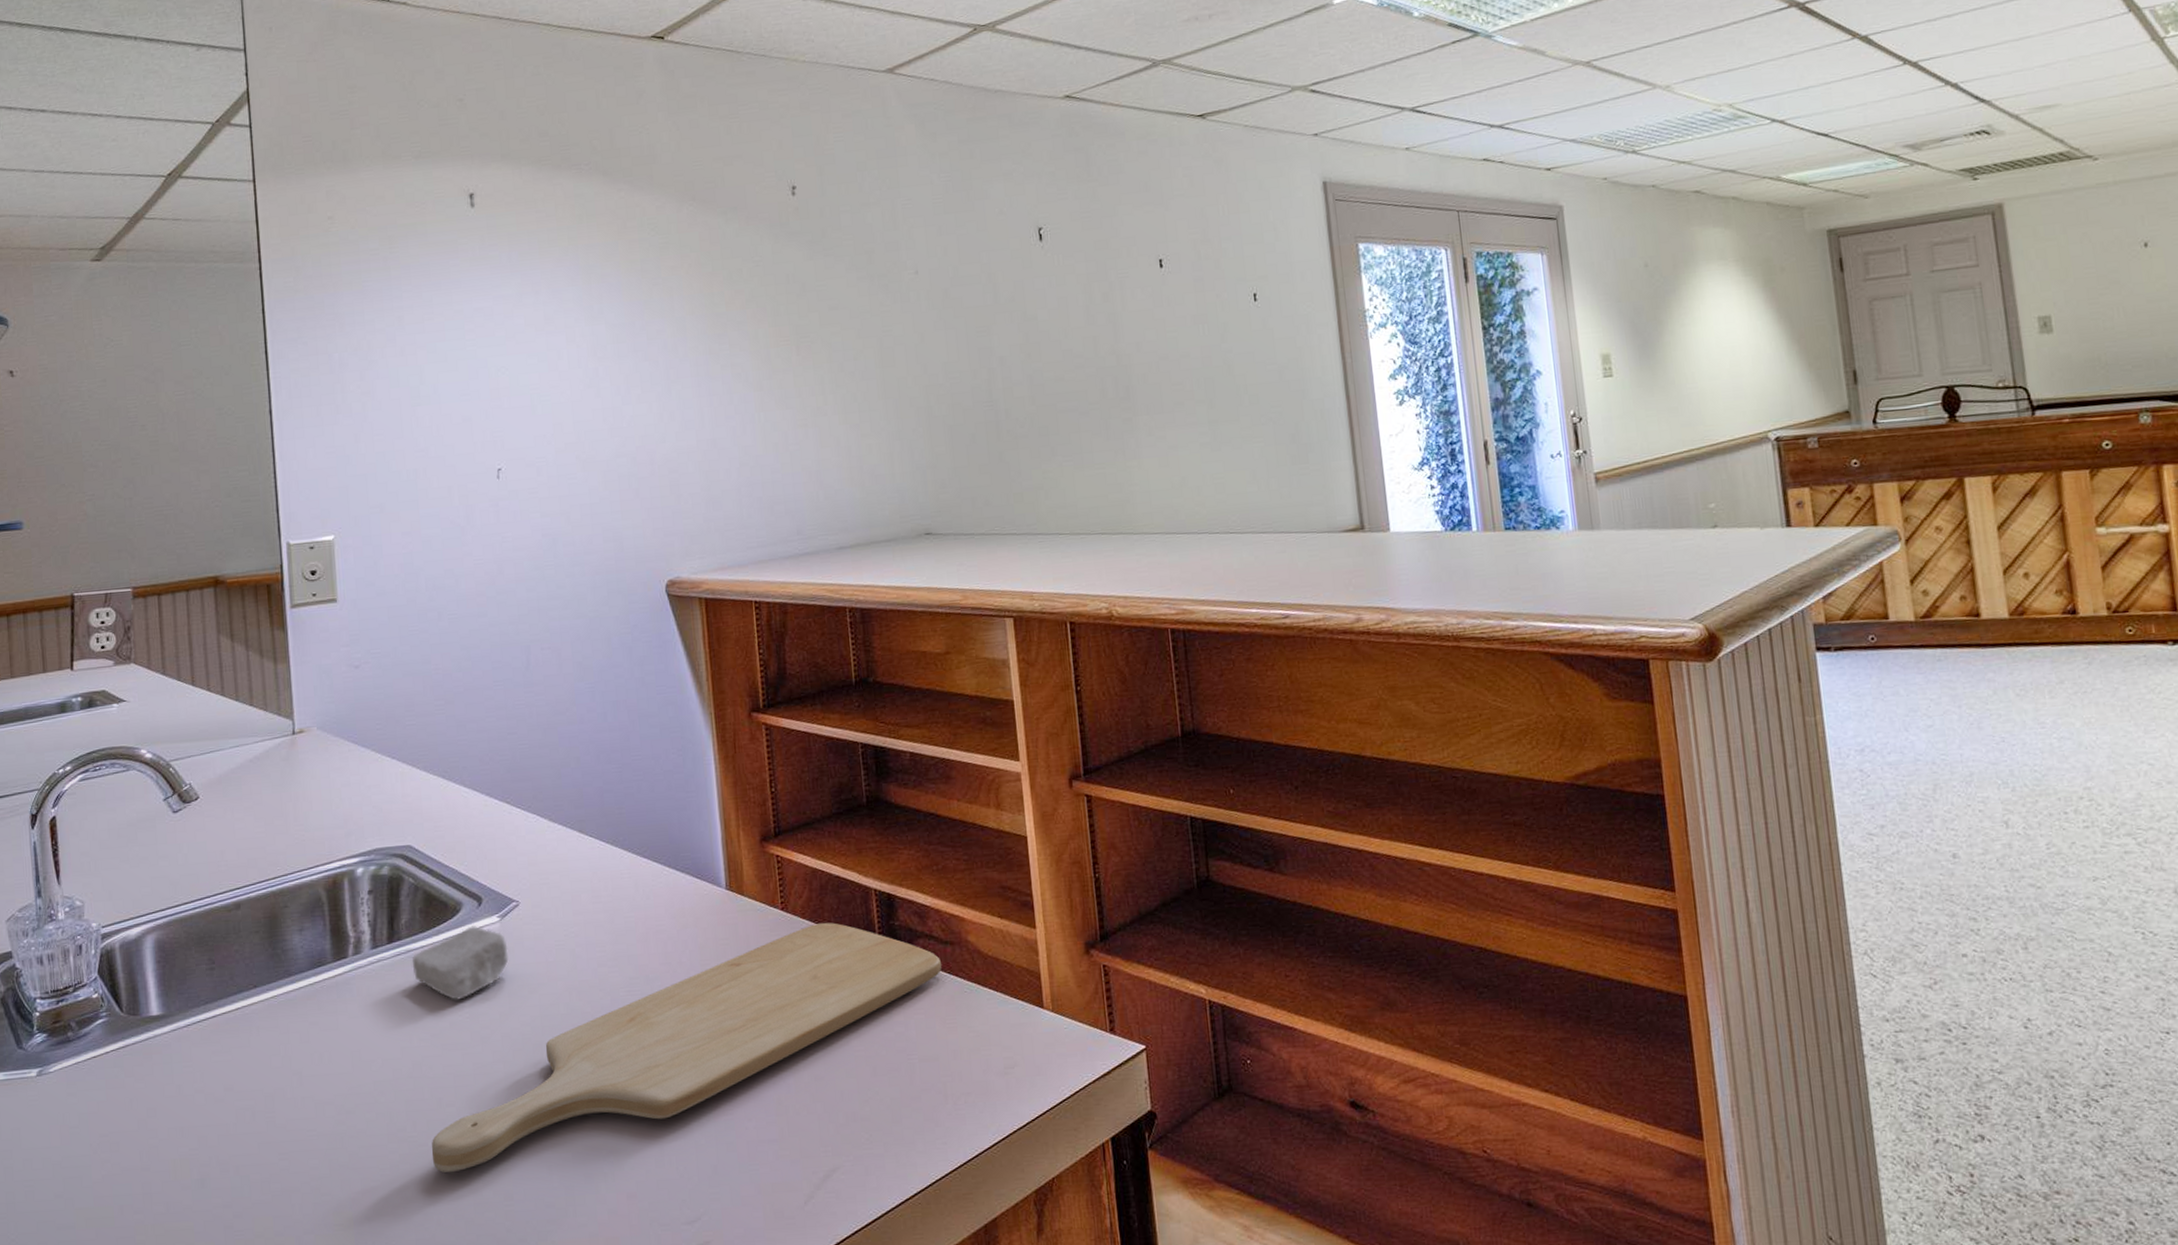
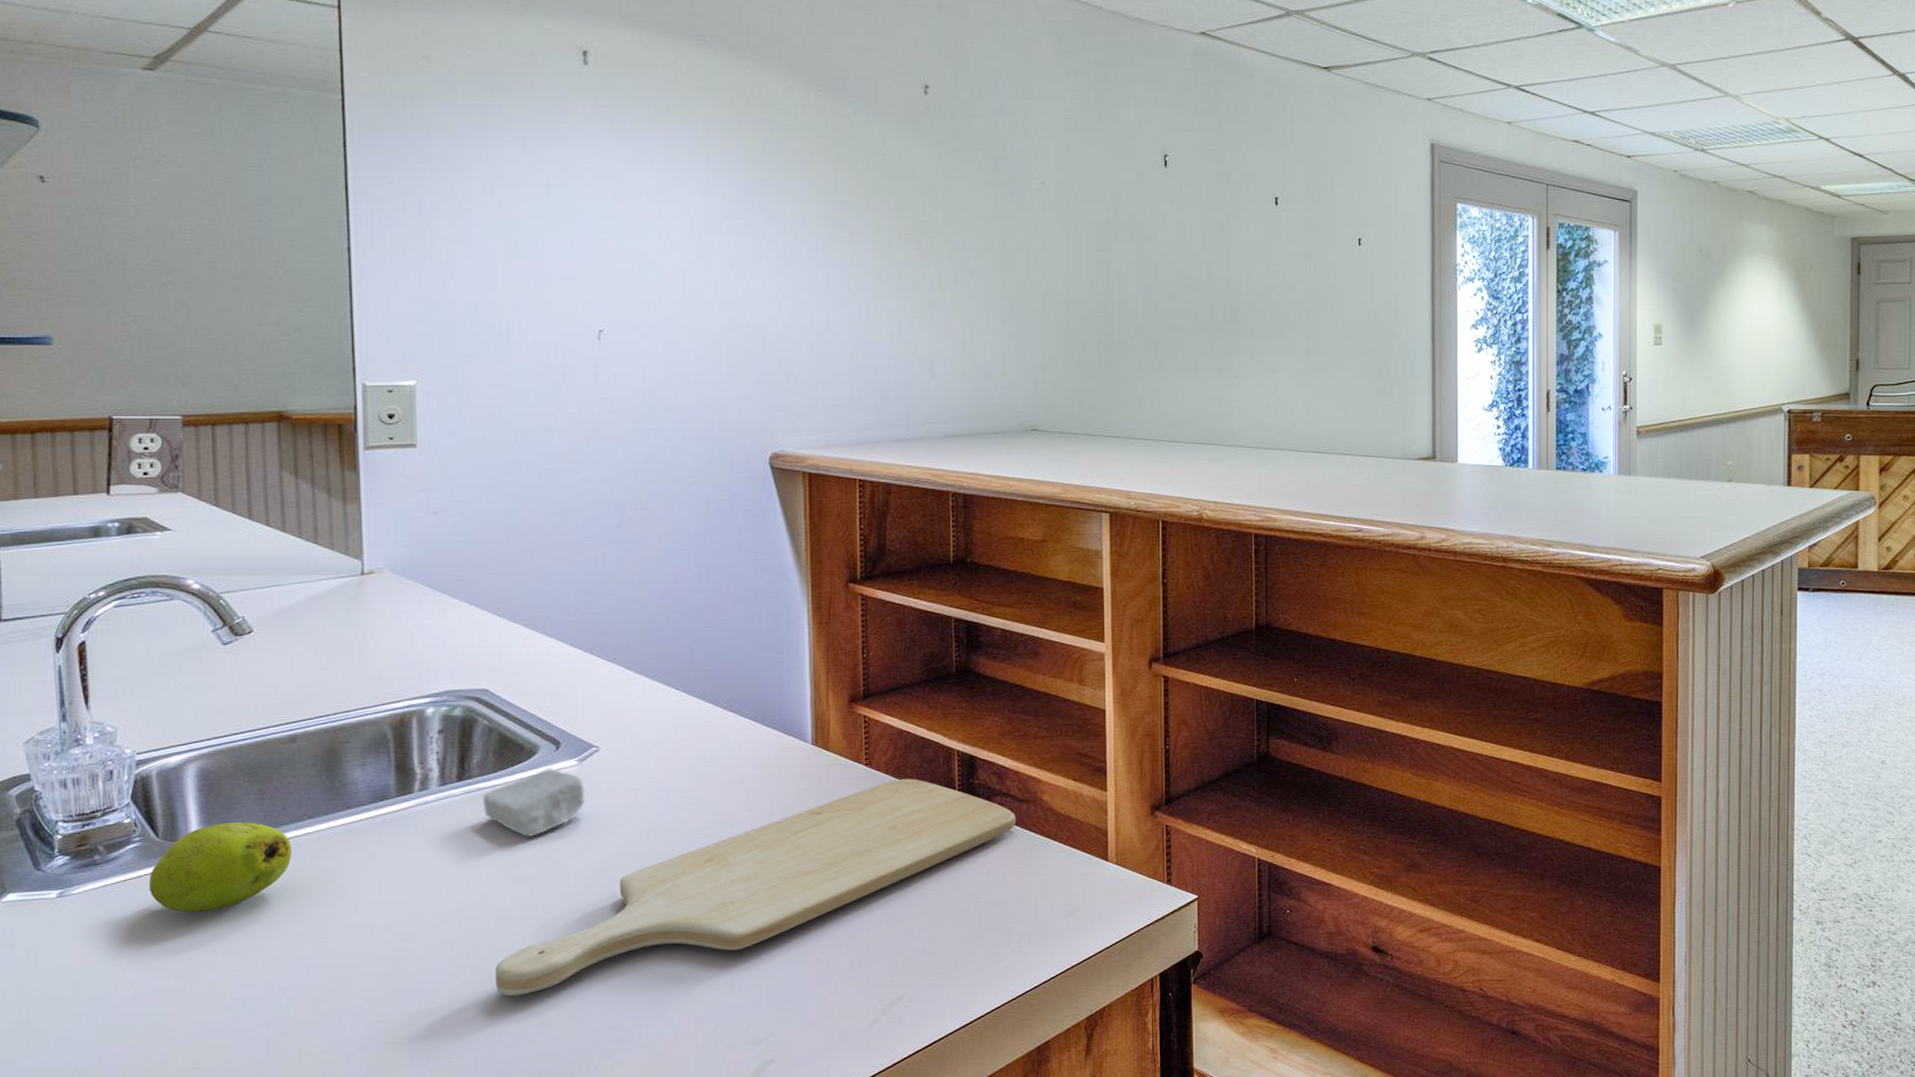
fruit: none [115,993,241,1089] -> present [148,822,292,913]

